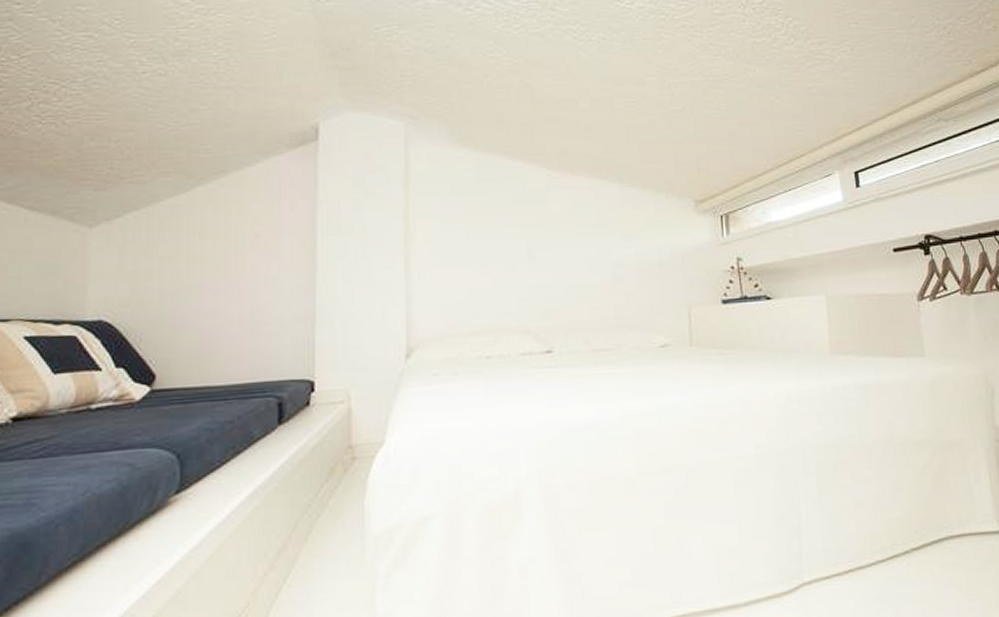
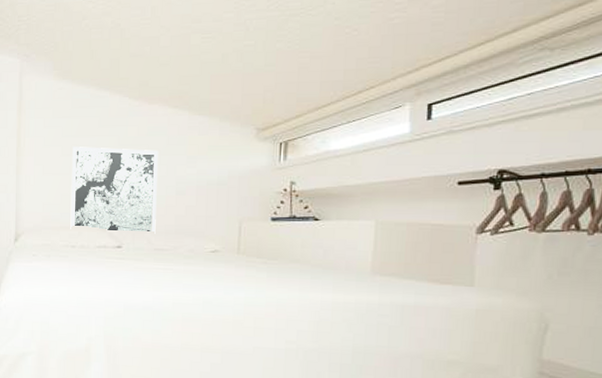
wall art: none [481,228,593,335] -> present [70,147,159,234]

